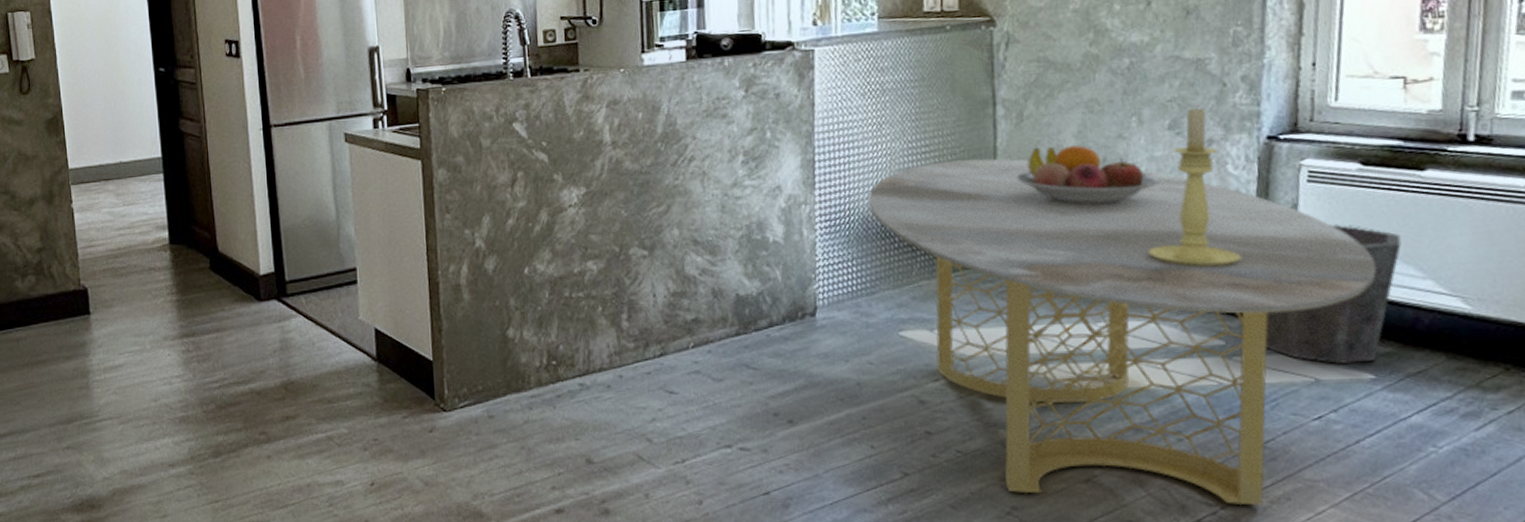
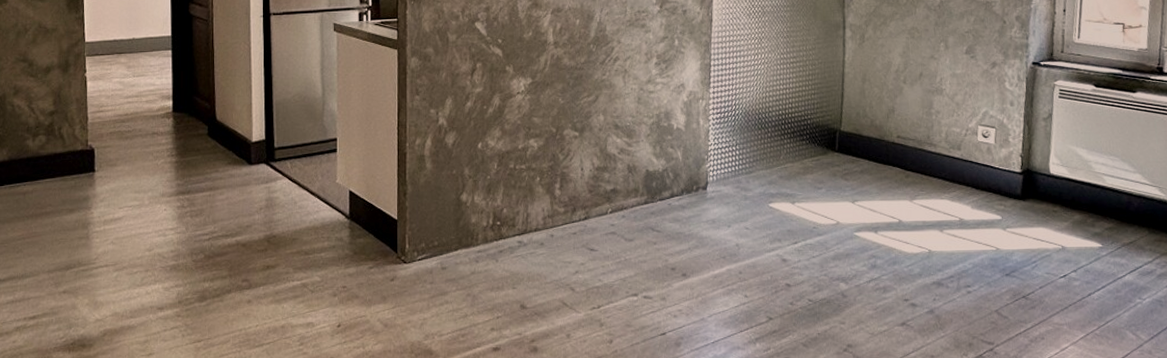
dining table: present [869,158,1377,506] -> none [750,69,1104,344]
fruit bowl: present [1016,145,1159,205] -> none [858,62,959,109]
candle holder: present [1148,105,1242,267] -> none [950,36,1014,159]
waste bin: present [1264,224,1402,364] -> none [1028,130,1120,235]

